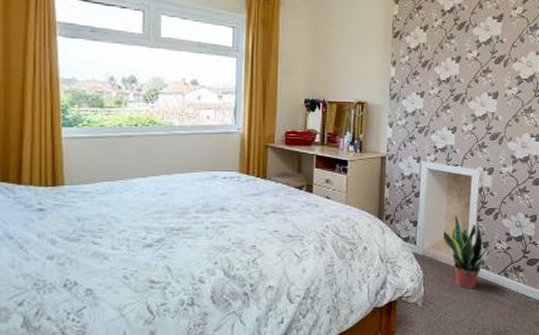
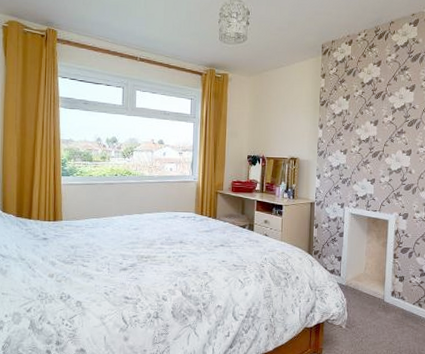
potted plant: present [442,214,497,290] -> none [363,252,412,317]

